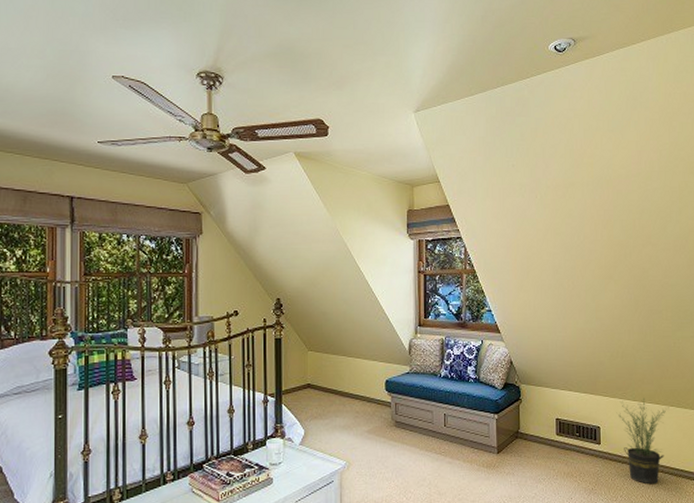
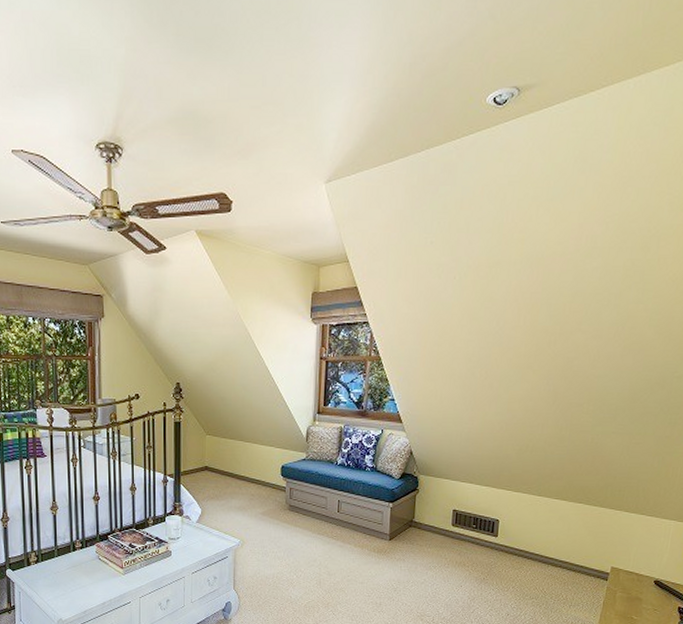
potted plant: present [618,397,669,485] -> none [520,493,577,578]

